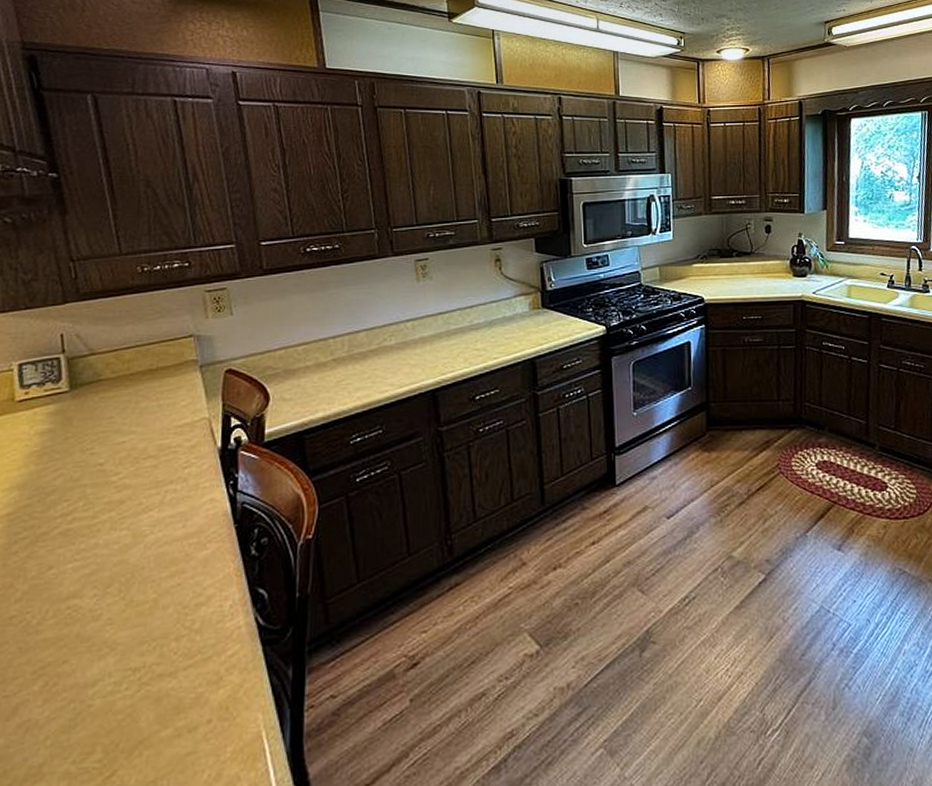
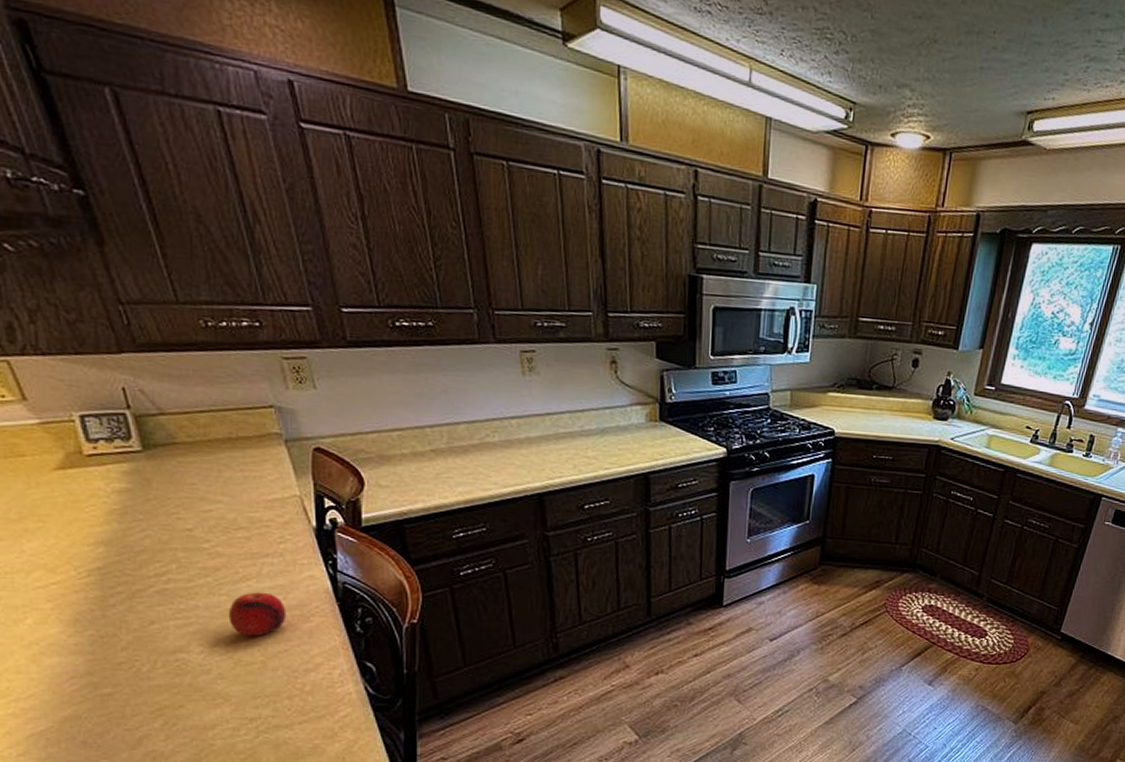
fruit: none [126,521,184,573] -> present [228,592,287,637]

